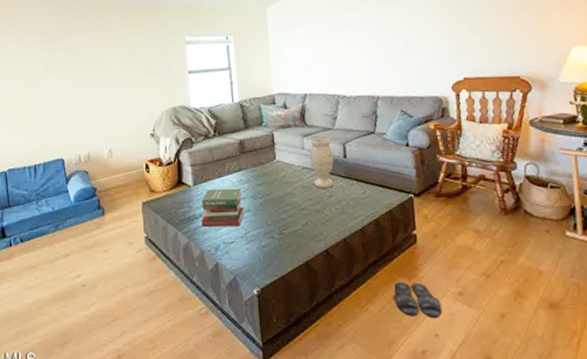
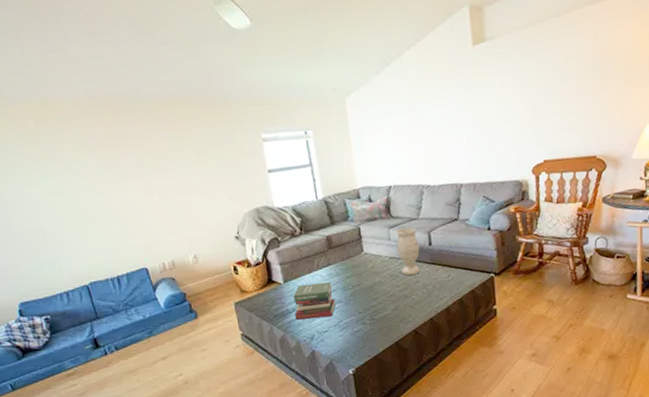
slippers: present [393,282,441,318] -> none [475,350,517,378]

